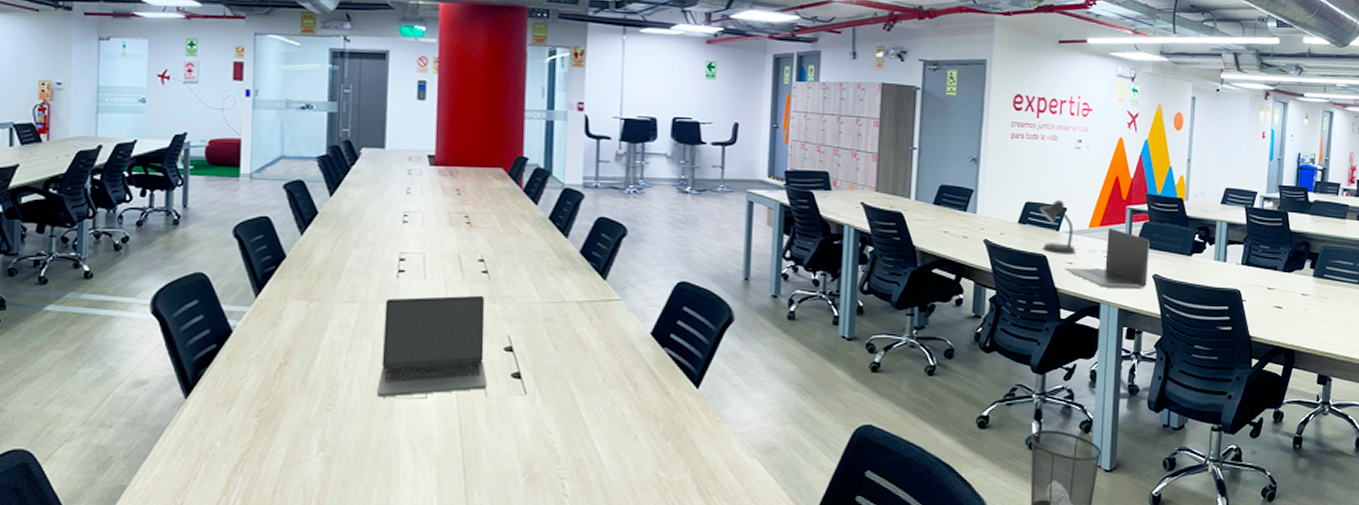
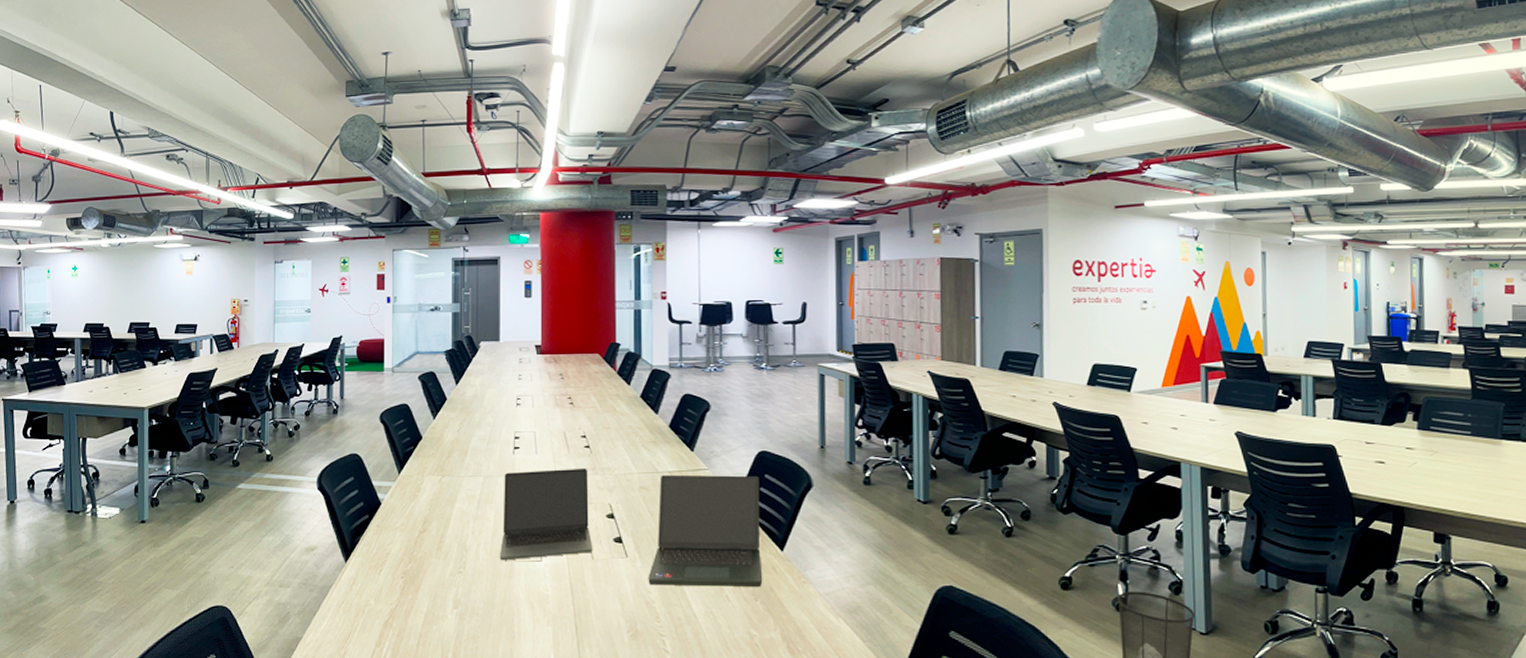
laptop: none [548,305,677,426] -> present [648,474,763,587]
desk lamp: present [1039,200,1107,254] -> none [1107,361,1183,414]
laptop computer: present [1065,227,1150,289] -> none [1139,386,1230,447]

